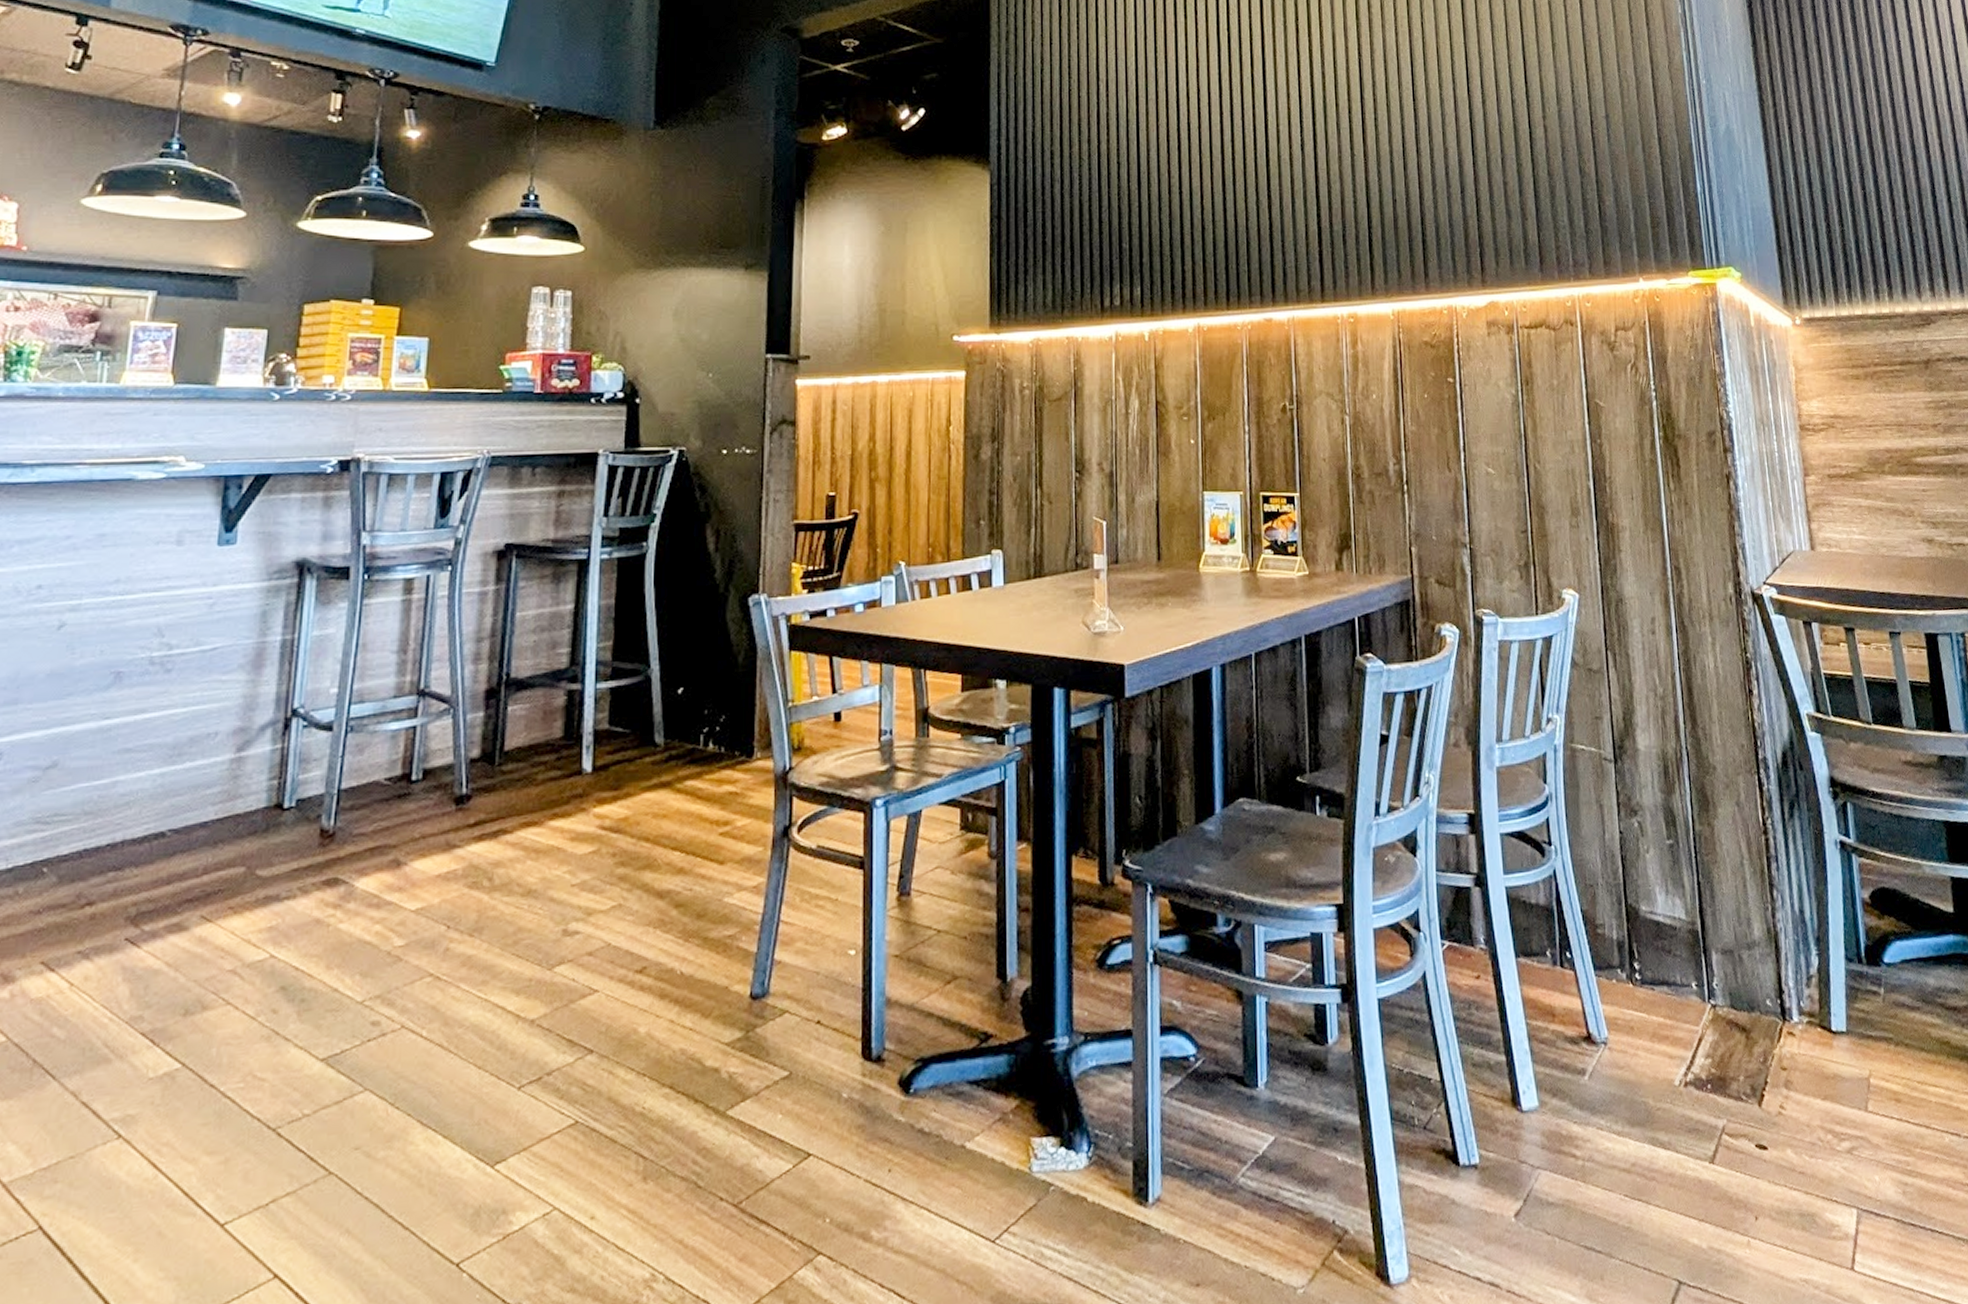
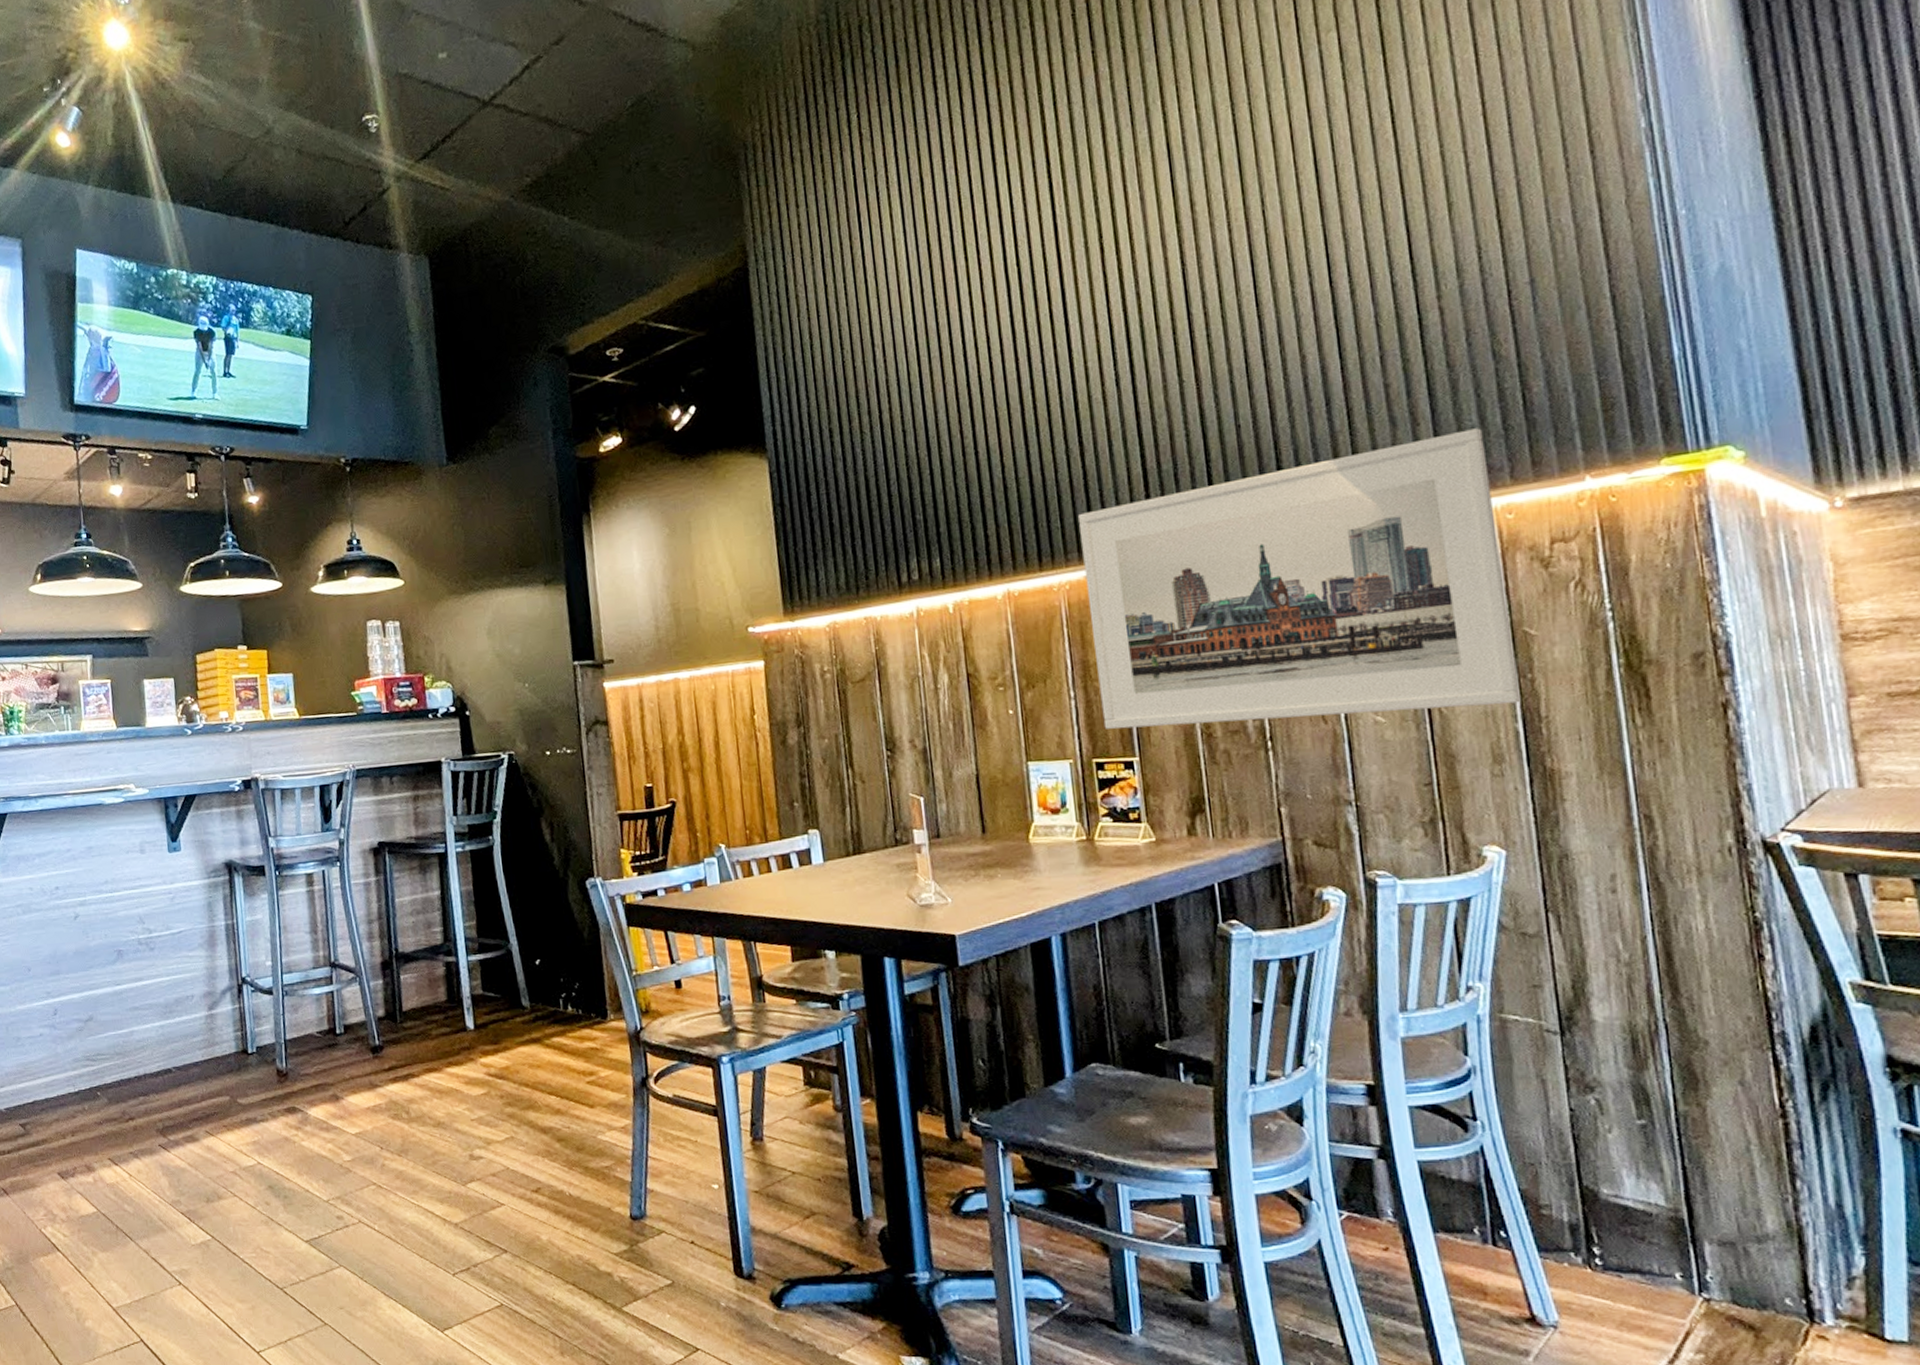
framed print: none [1263,228,1592,465] -> present [1078,428,1521,729]

